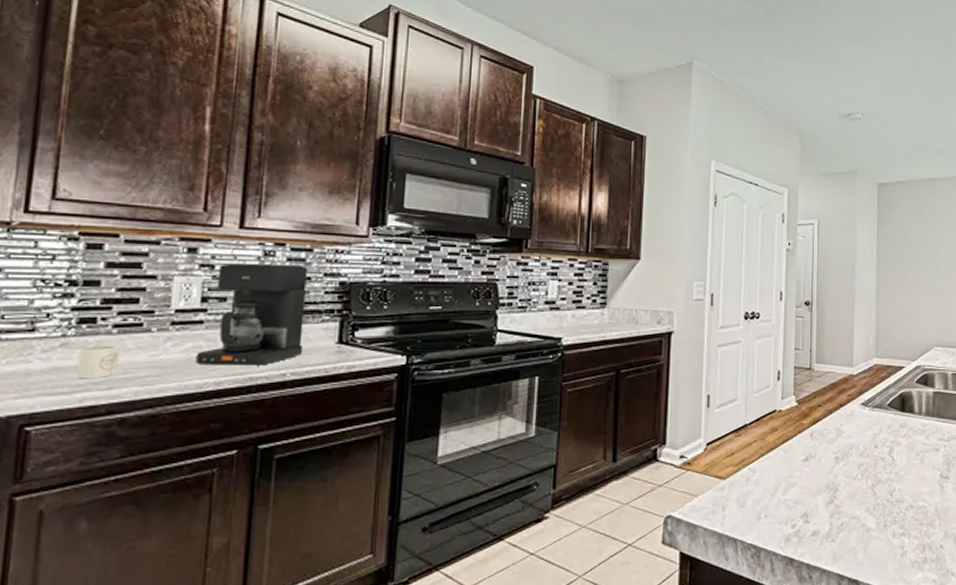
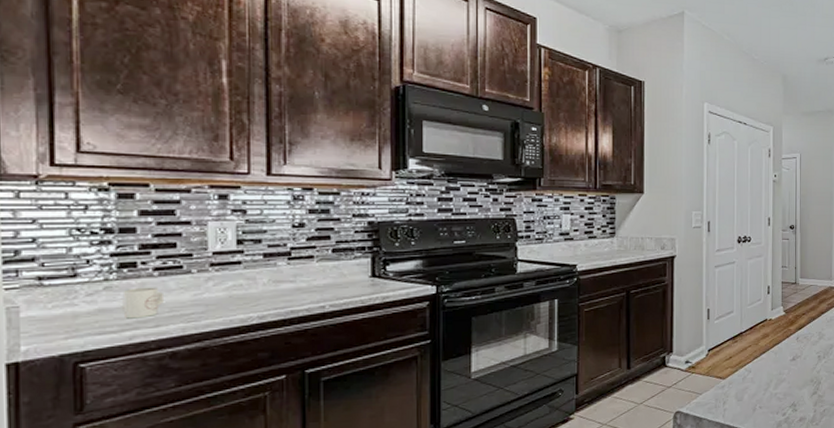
coffee maker: present [196,263,308,365] -> none [238,208,339,301]

